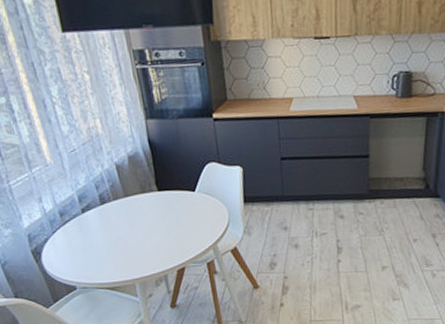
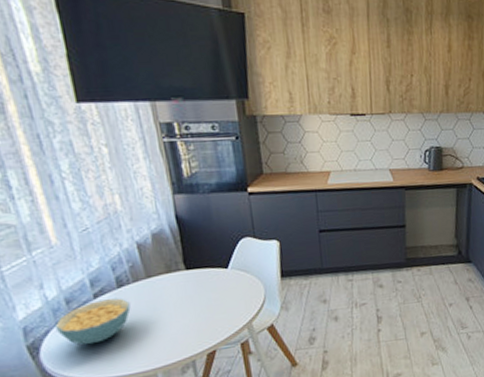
cereal bowl: none [52,214,112,254] -> present [54,298,131,345]

